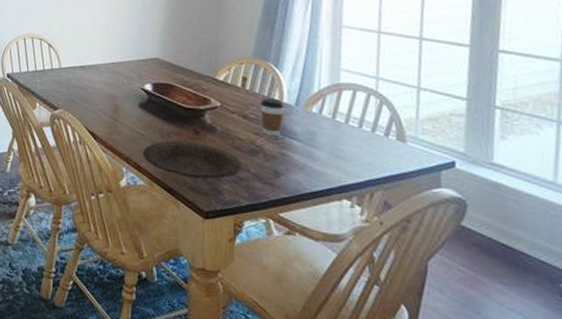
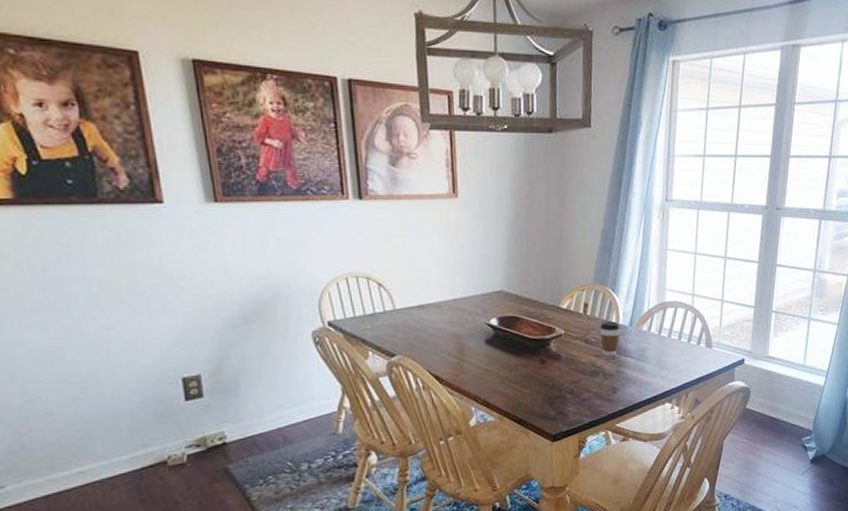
plate: present [142,140,242,179] -> none [491,371,585,406]

